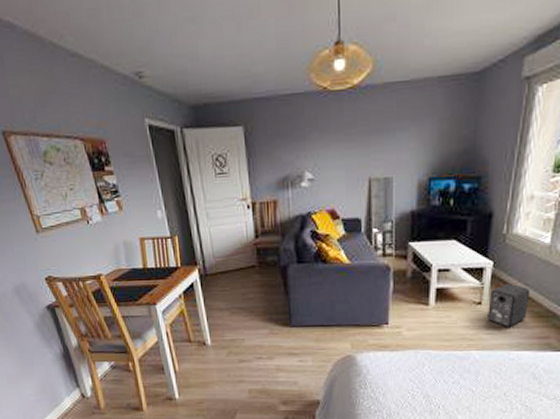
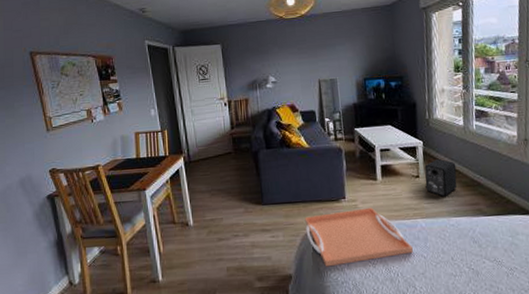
serving tray: none [338,335,460,395] -> present [305,207,413,267]

